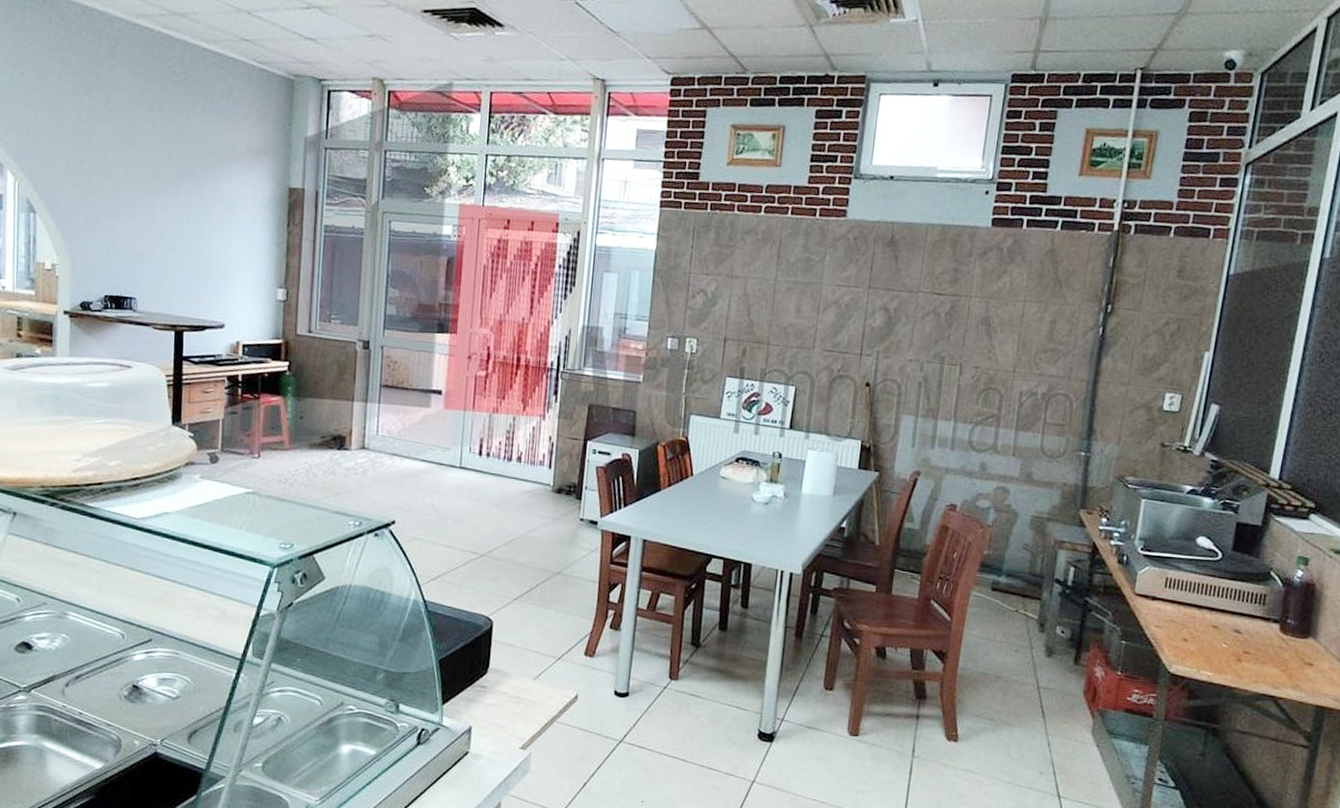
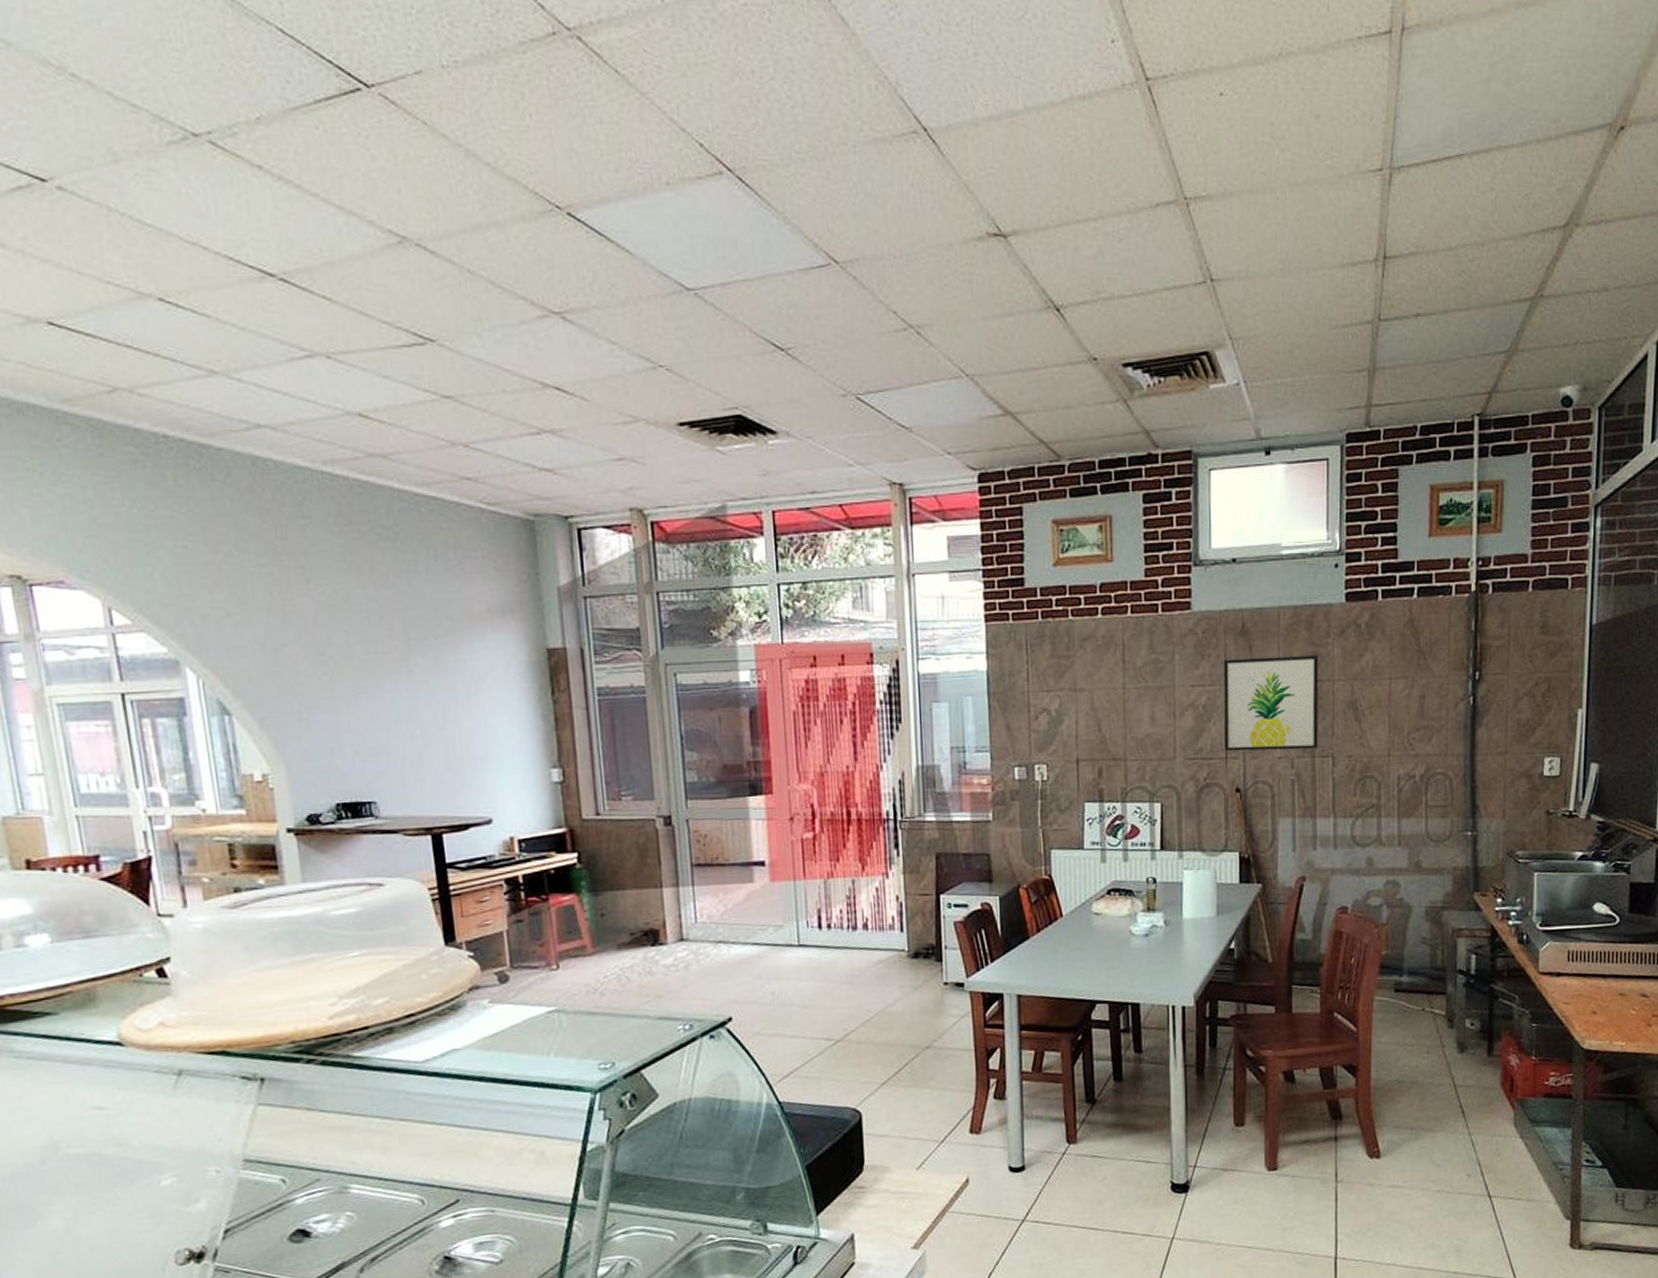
wall art: none [860,266,959,357] -> present [1223,655,1319,751]

